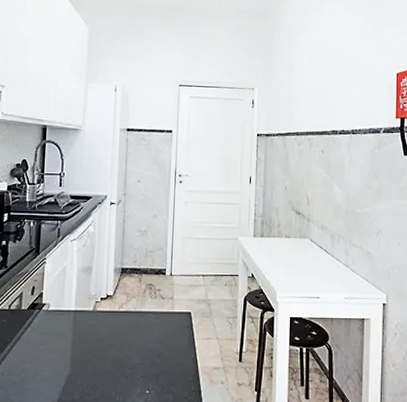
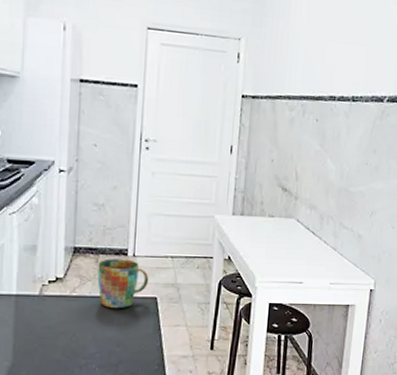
mug: none [141,278,184,322] -> present [97,259,149,308]

